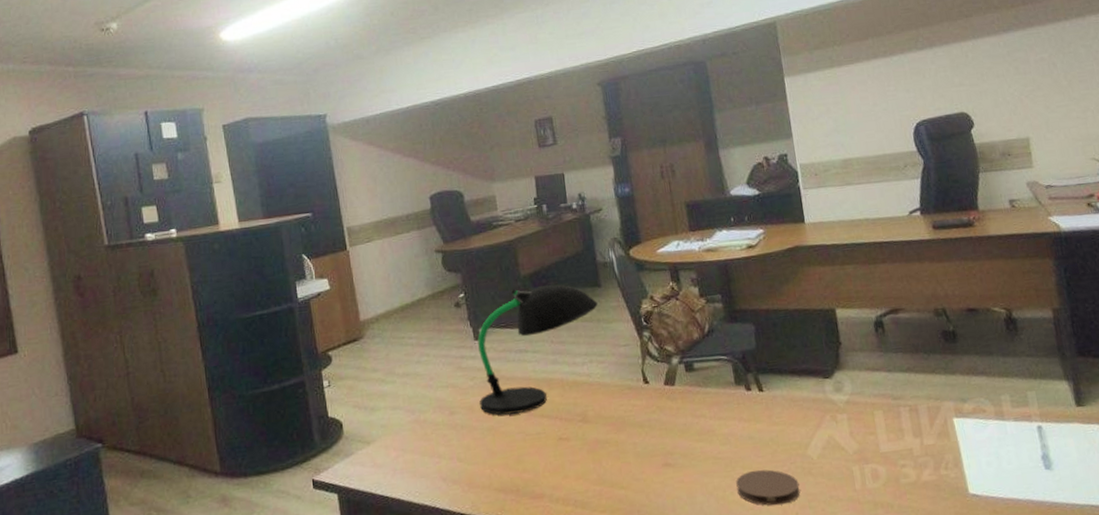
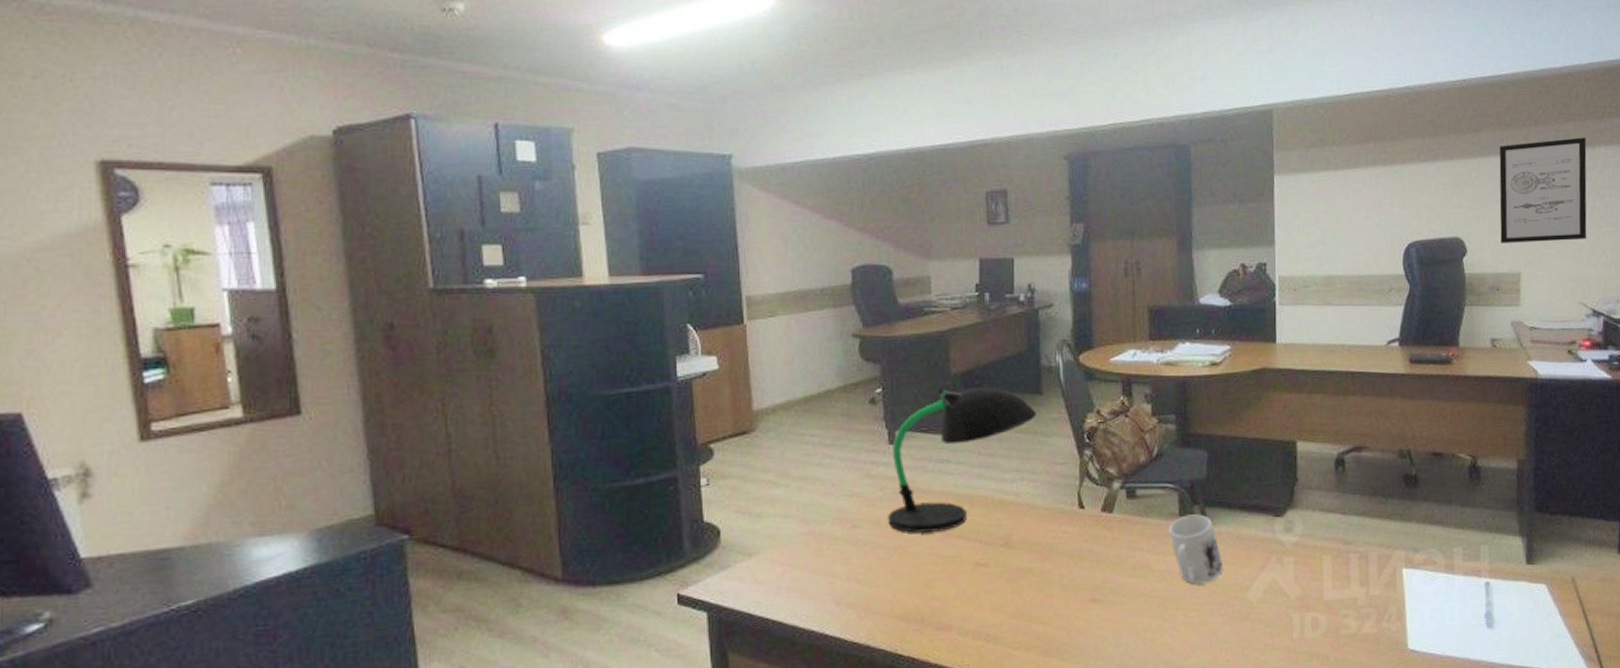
mug: none [727,381,782,445] -> present [1169,514,1224,584]
coaster: present [736,469,801,506] -> none [1167,611,1235,652]
wall art: none [992,9,1090,113] -> present [1499,137,1587,243]

